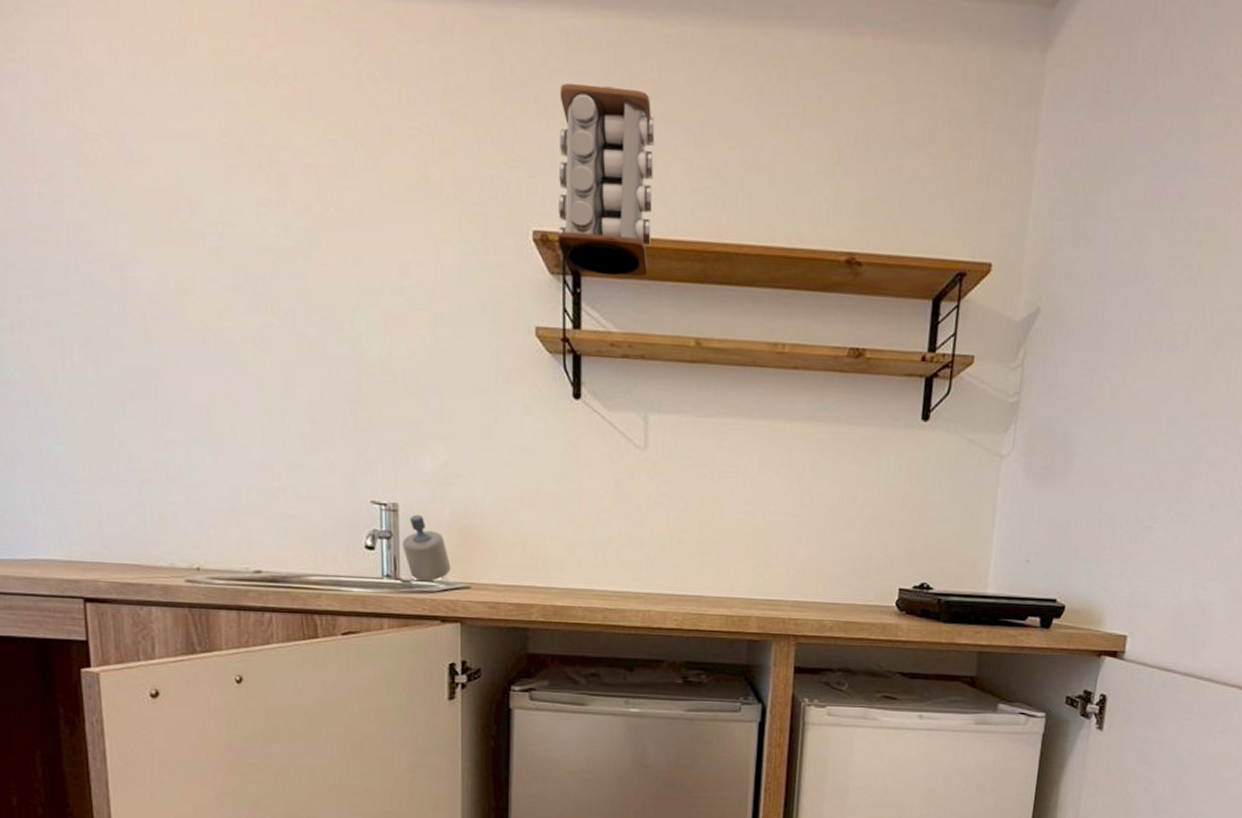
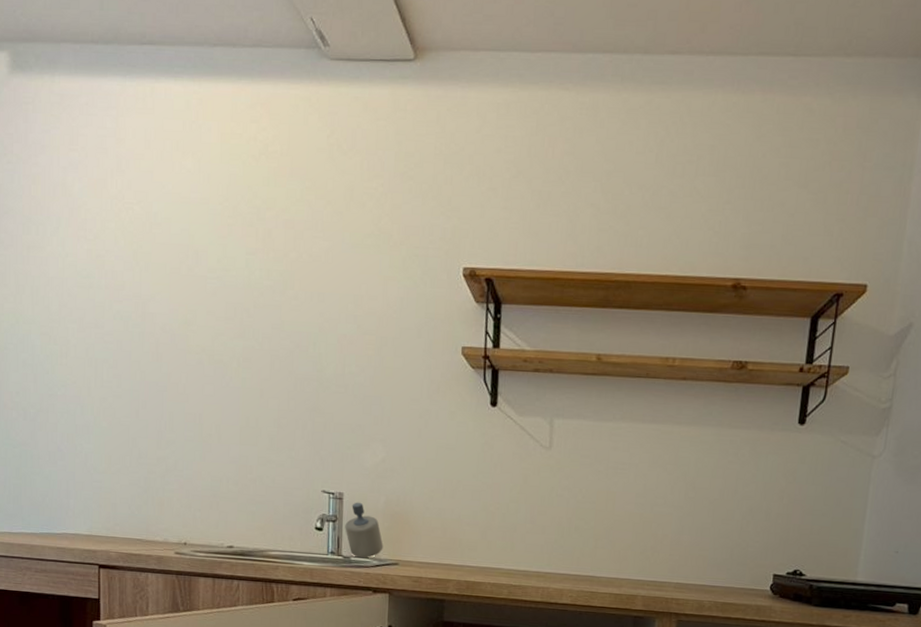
spice rack: present [558,83,655,277] -> none [483,146,569,303]

